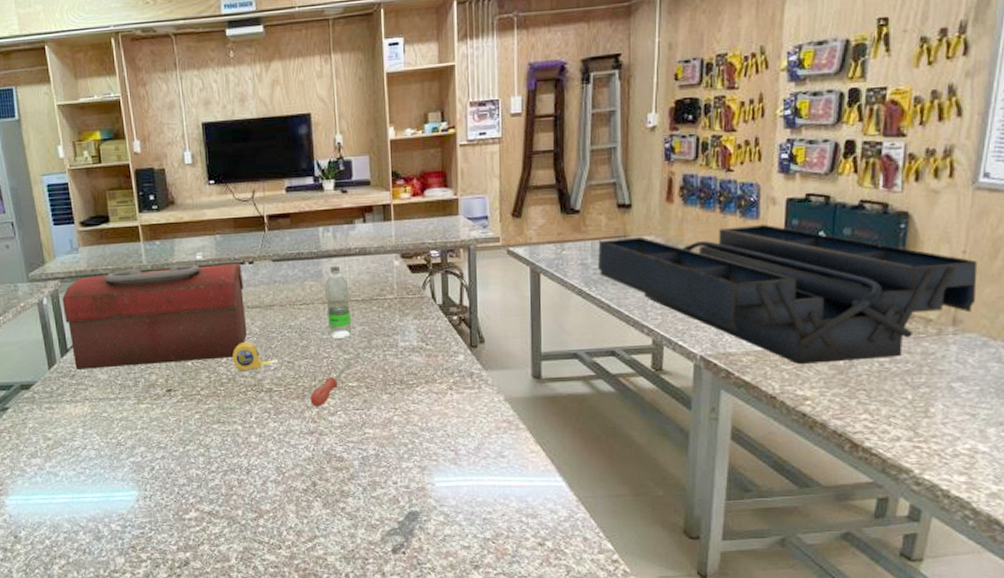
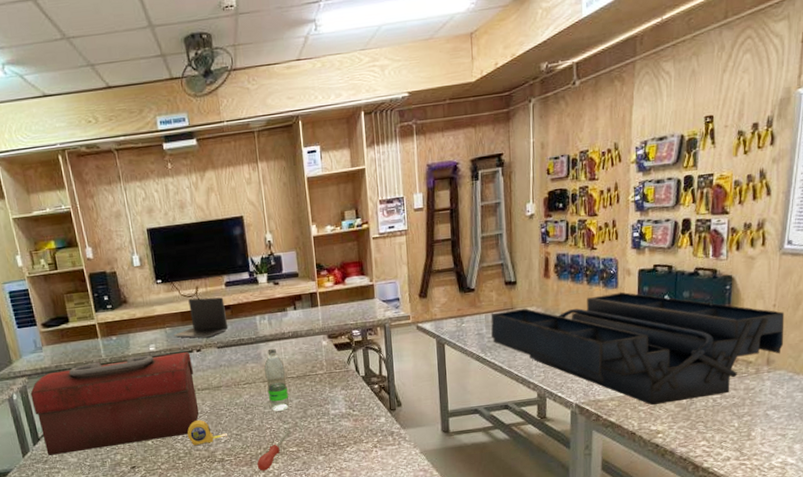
laptop computer: none [222,203,287,249] -> present [172,297,229,338]

